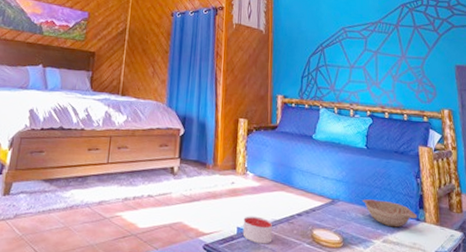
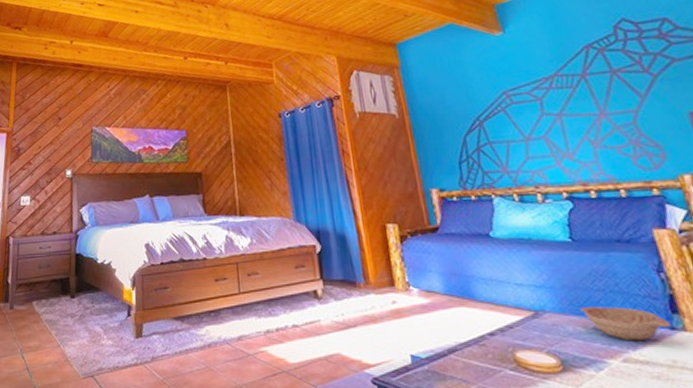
candle: present [242,216,273,244] -> none [416,340,461,374]

